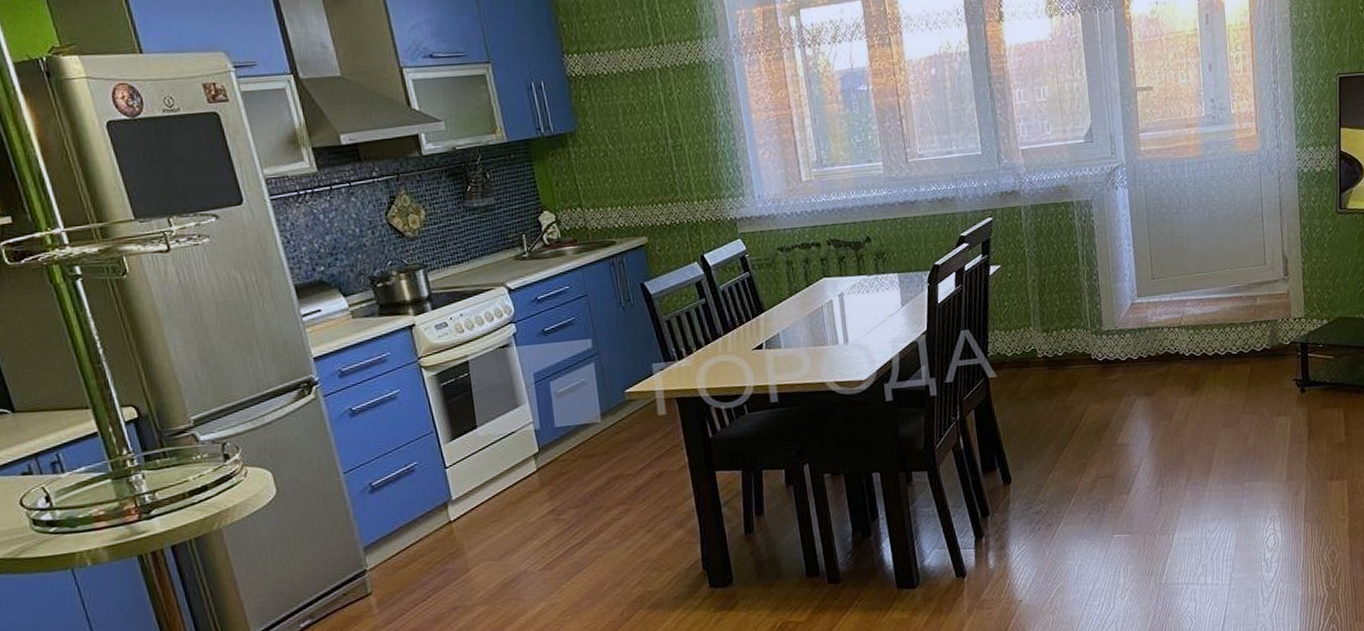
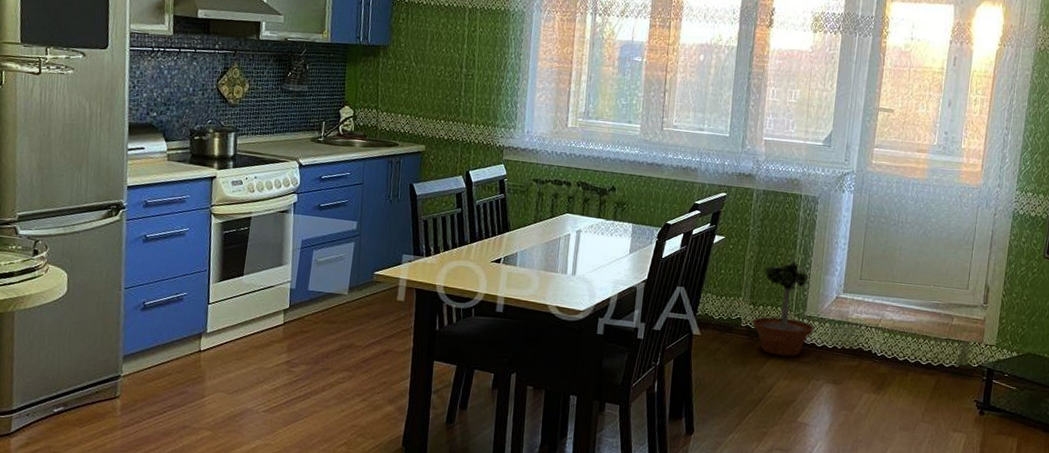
potted tree: none [1048,264,1115,380] -> present [752,253,815,357]

